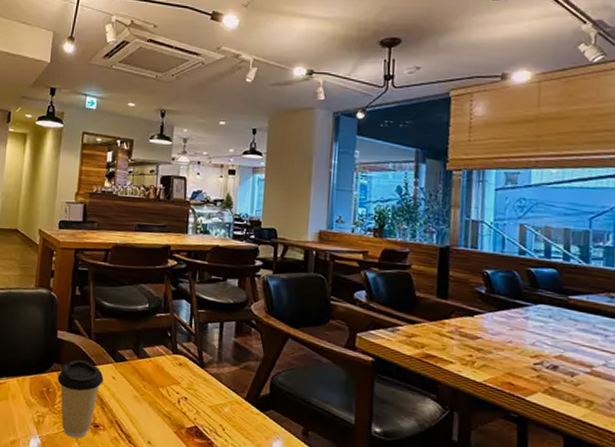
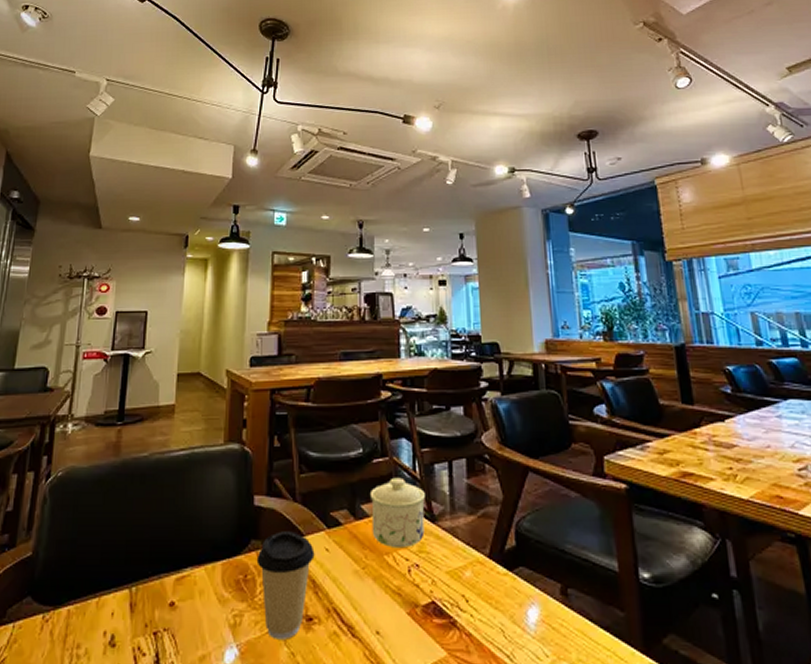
sugar bowl: none [151,329,198,385] -> present [369,477,425,549]

